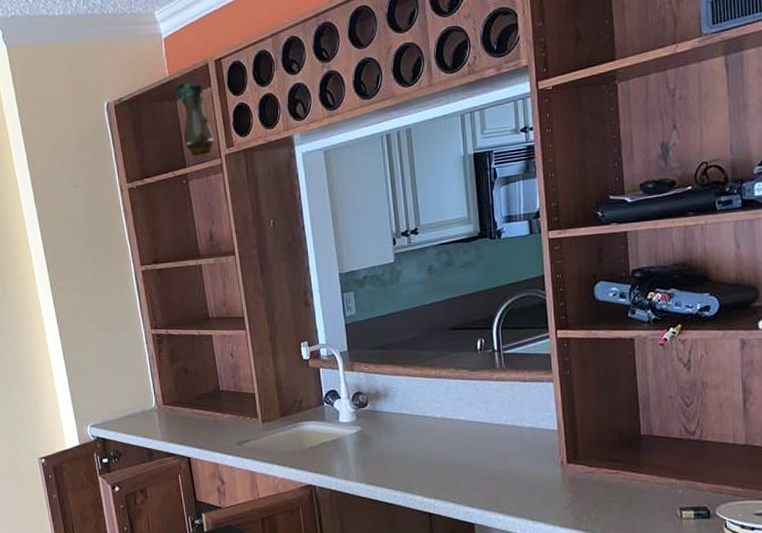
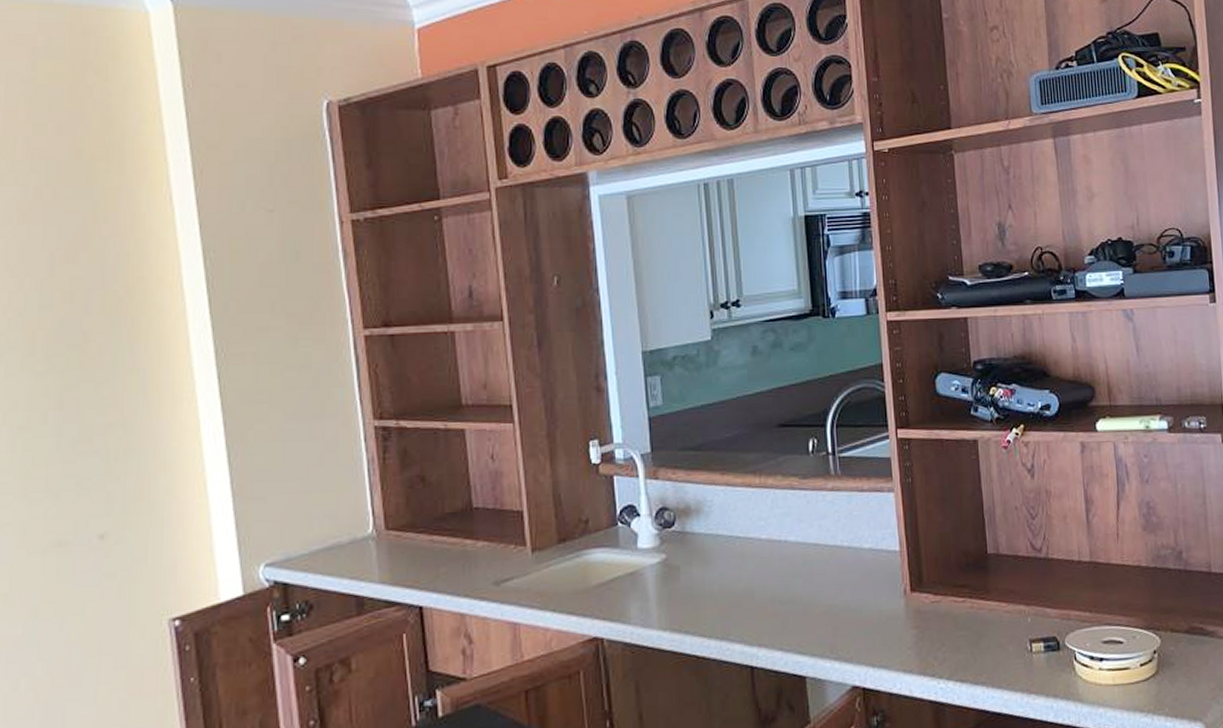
vase: present [170,69,214,157] -> none [422,71,481,187]

